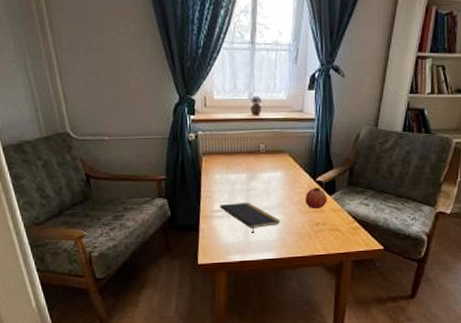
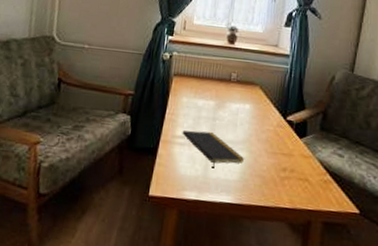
fruit: present [305,187,327,209] -> none [272,126,297,152]

